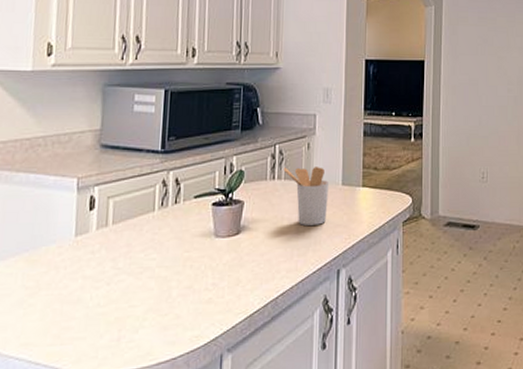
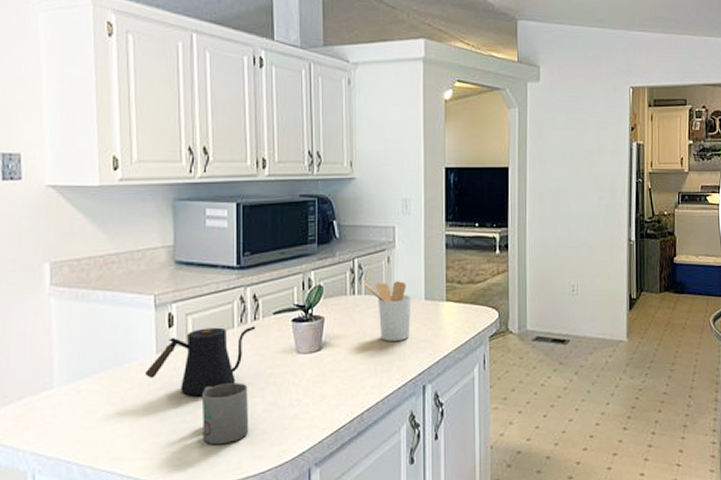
kettle: none [61,209,176,279] -> present [144,326,256,396]
mug: none [115,266,165,330] -> present [201,383,249,445]

